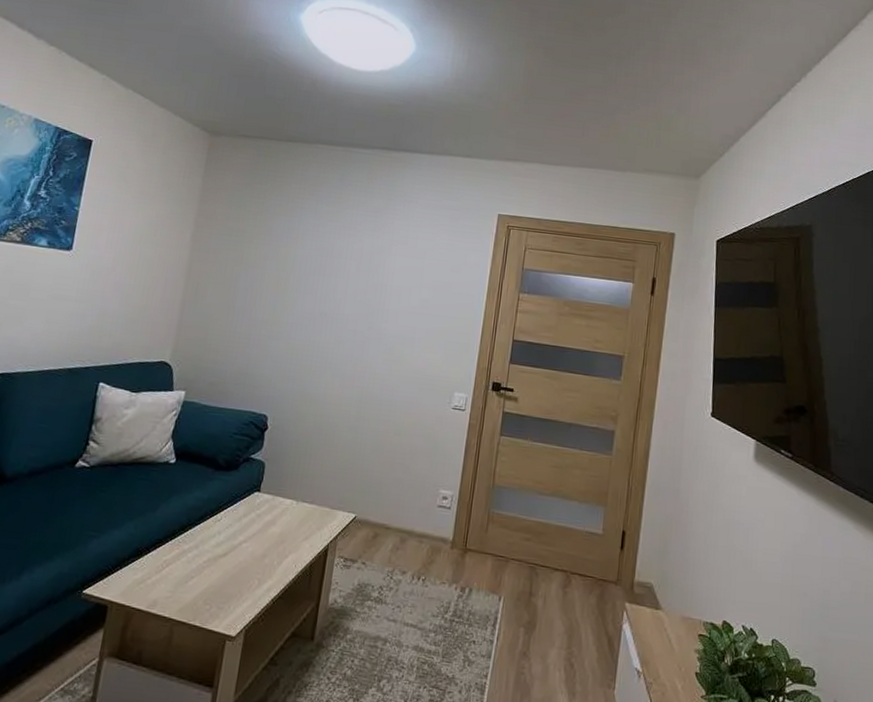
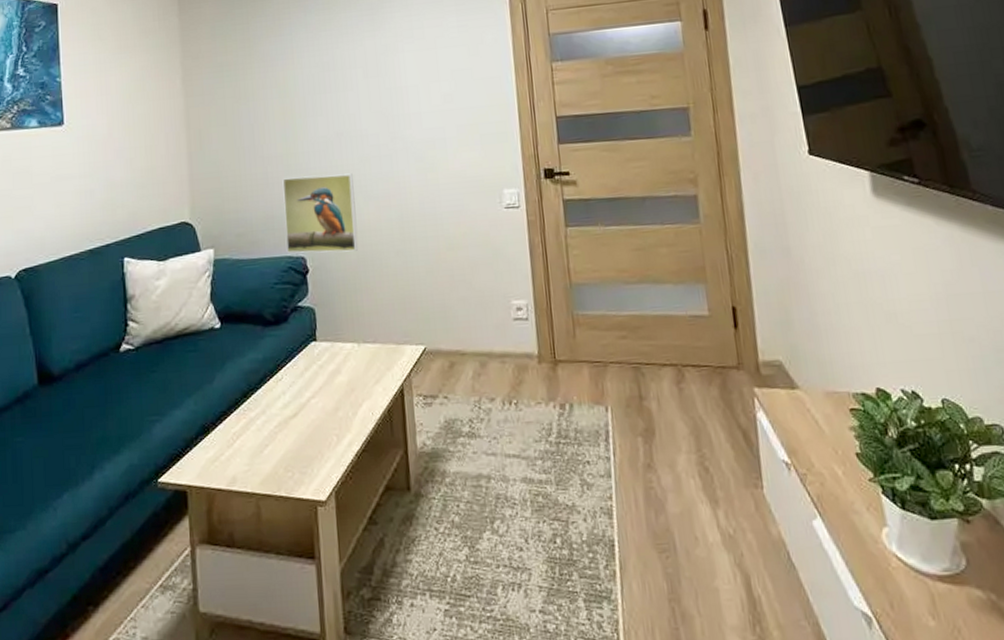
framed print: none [251,342,327,419] -> present [282,173,358,254]

